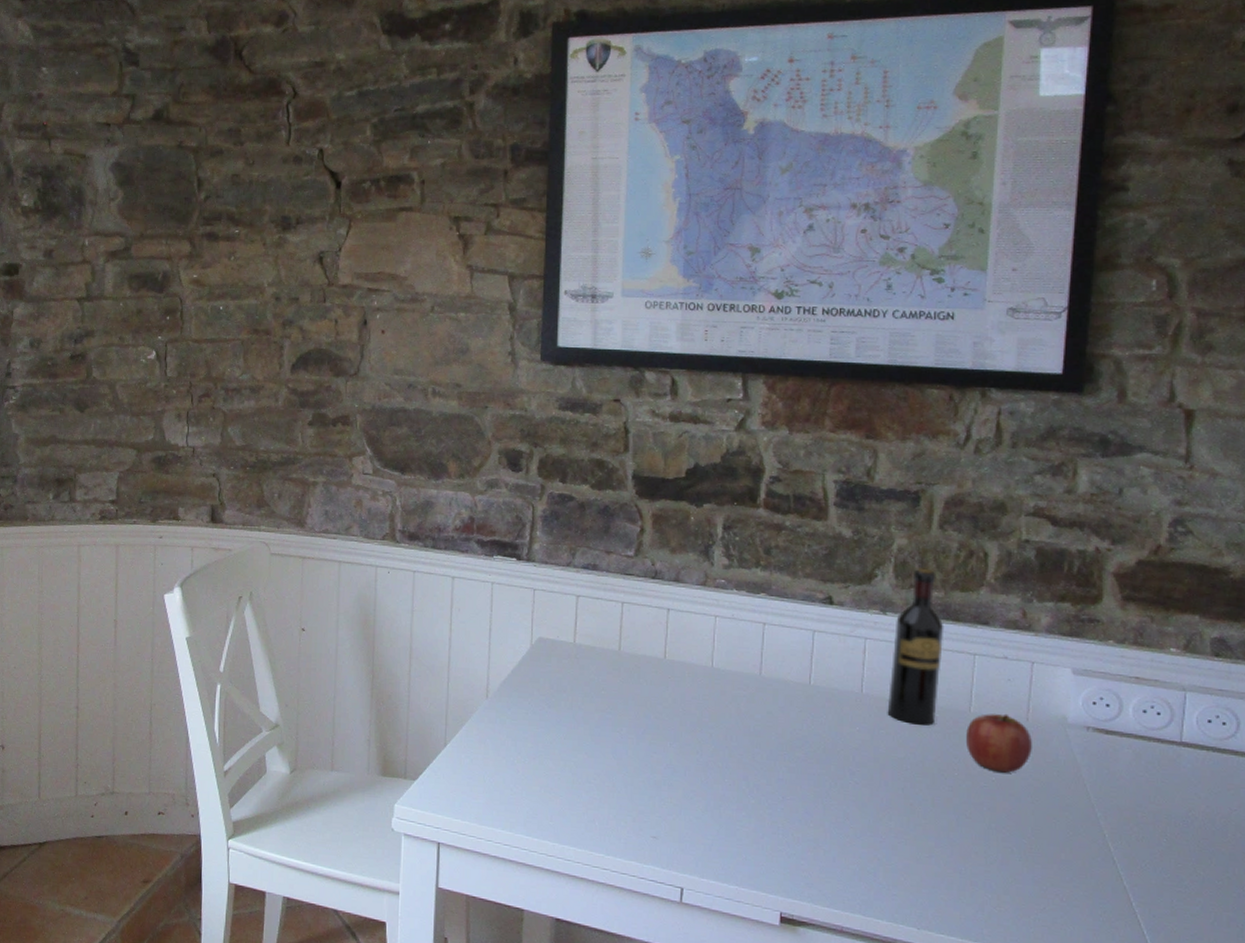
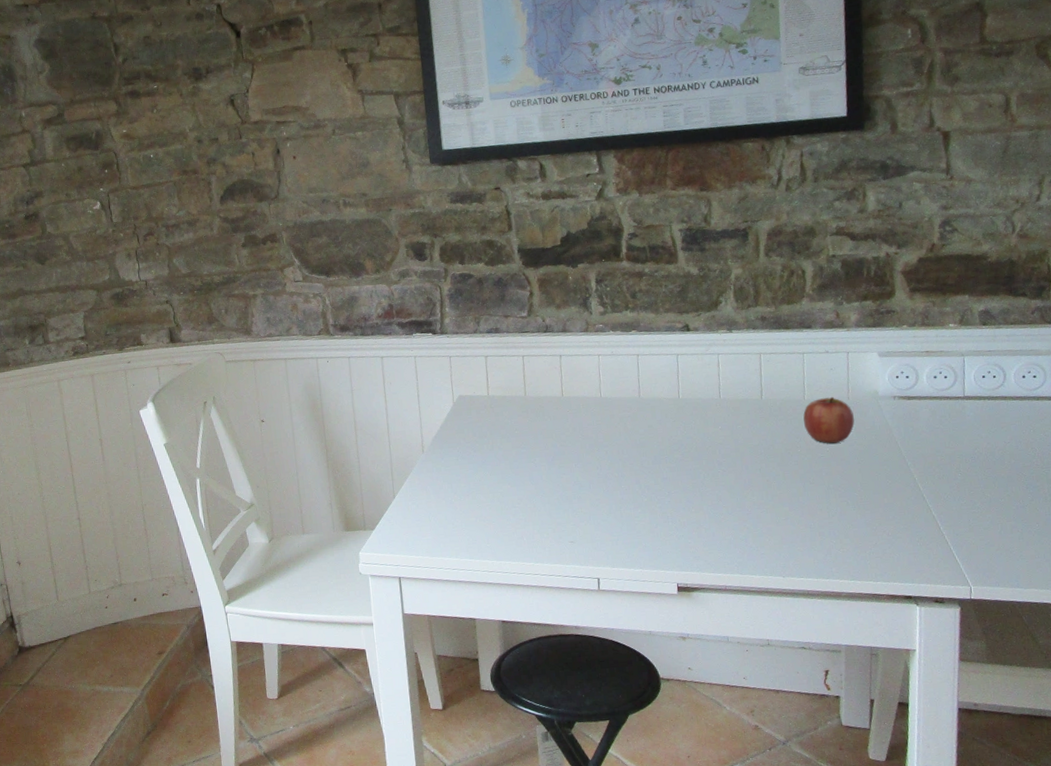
wine bottle: present [887,568,944,726] -> none [740,290,779,417]

